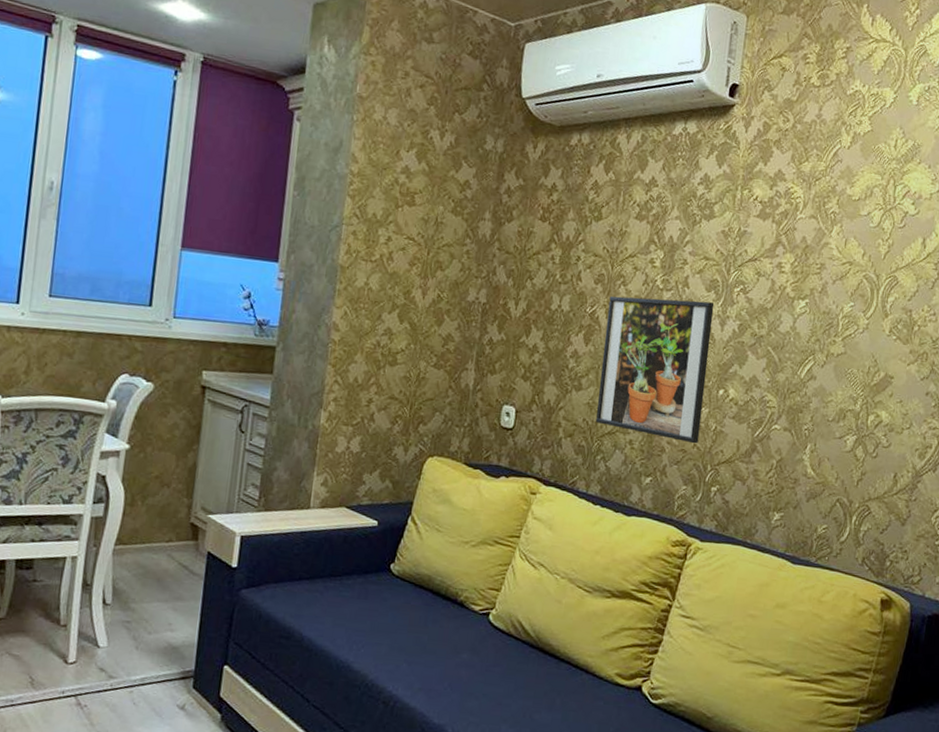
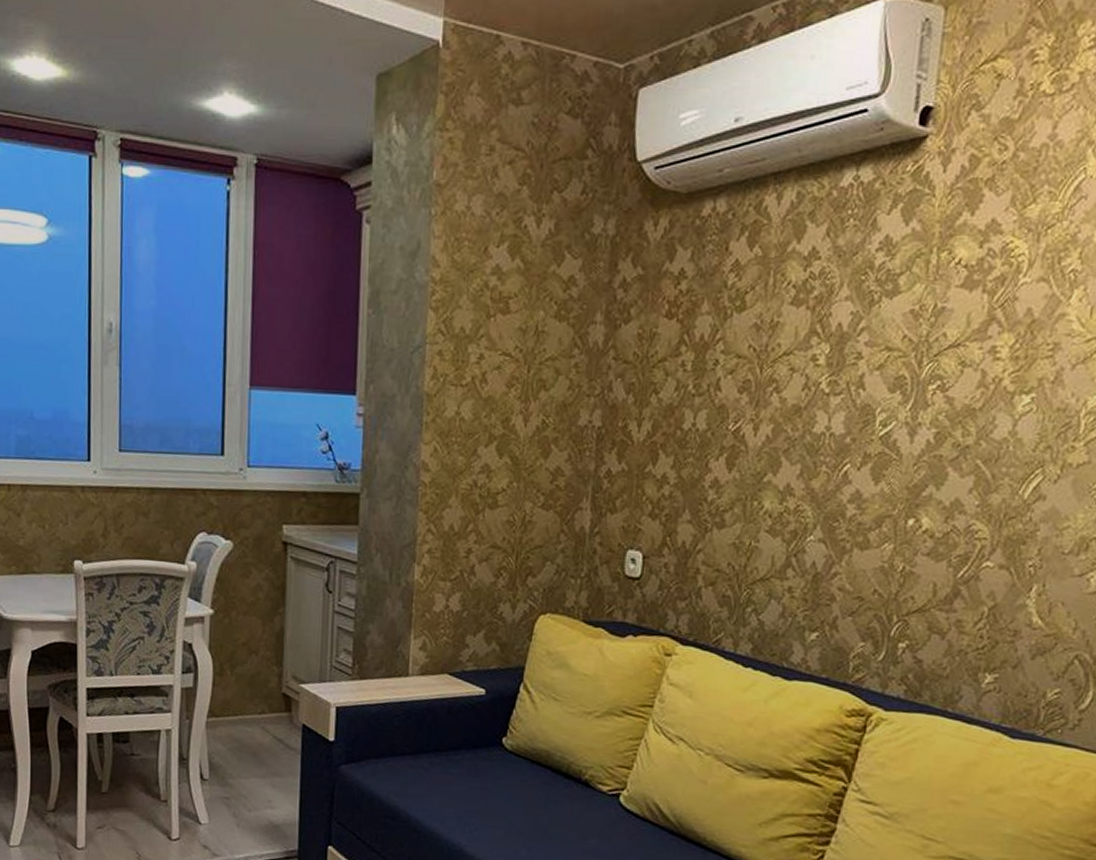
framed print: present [596,296,715,444] -> none [744,405,901,590]

